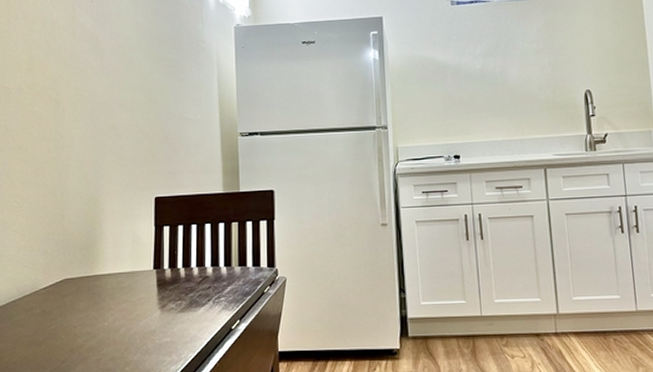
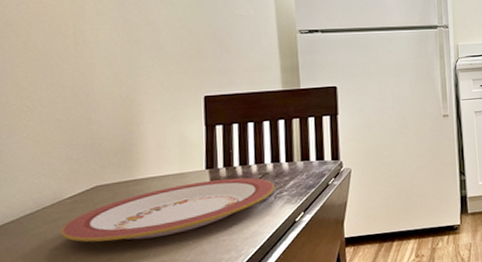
plate: none [35,279,213,334] -> present [61,177,275,242]

